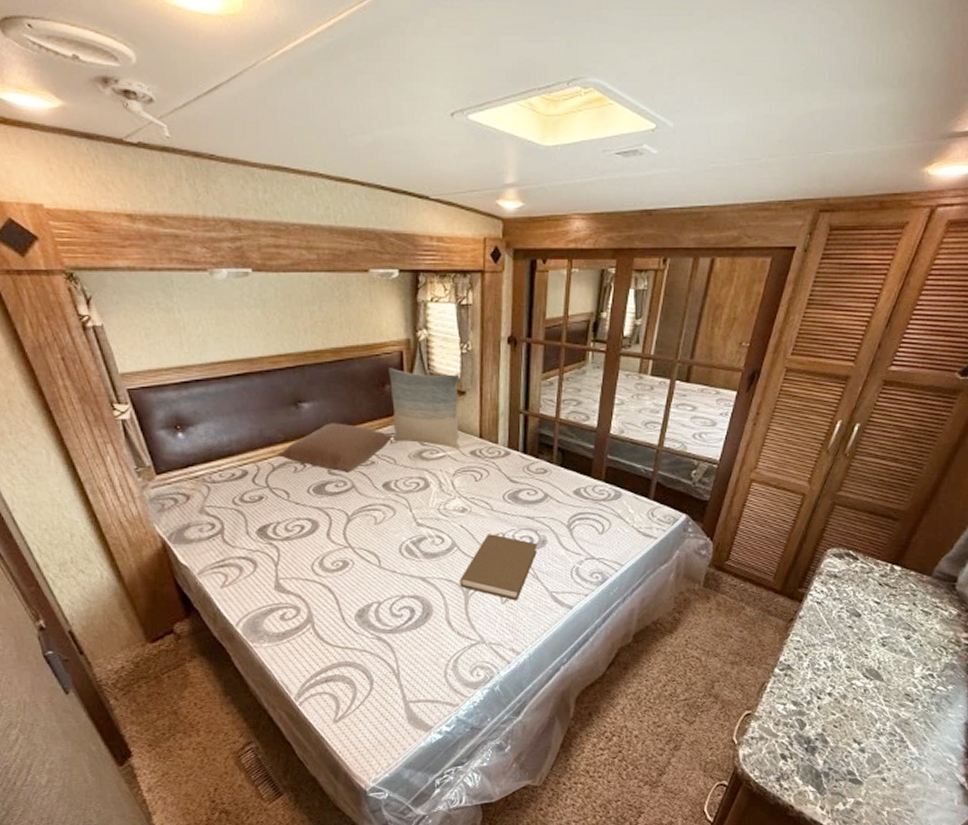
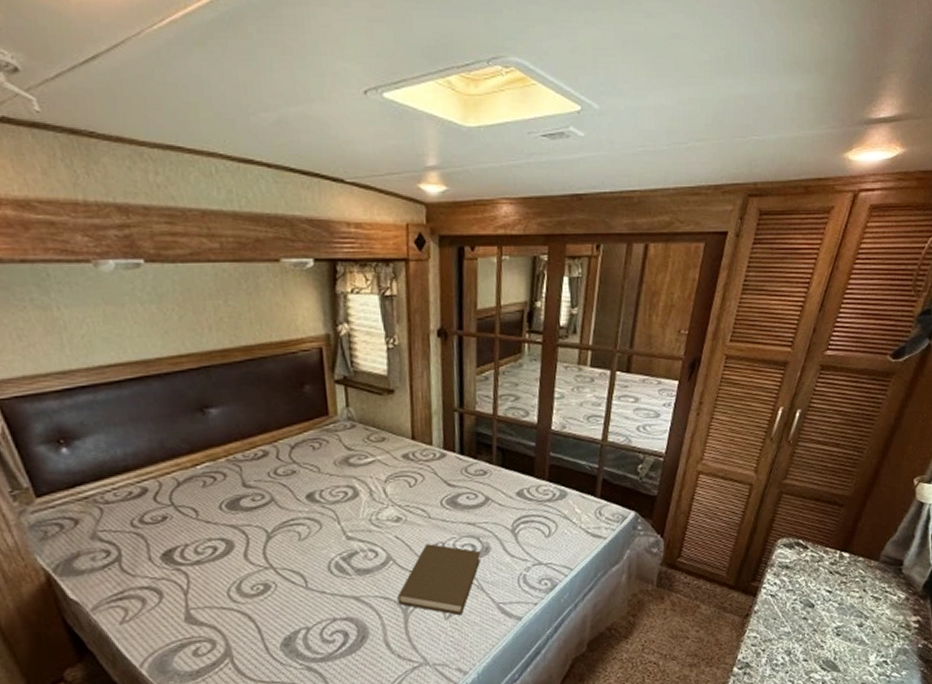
pillow: present [277,423,393,473] -> none [182,429,316,485]
pillow: present [389,368,461,449] -> none [307,366,392,453]

